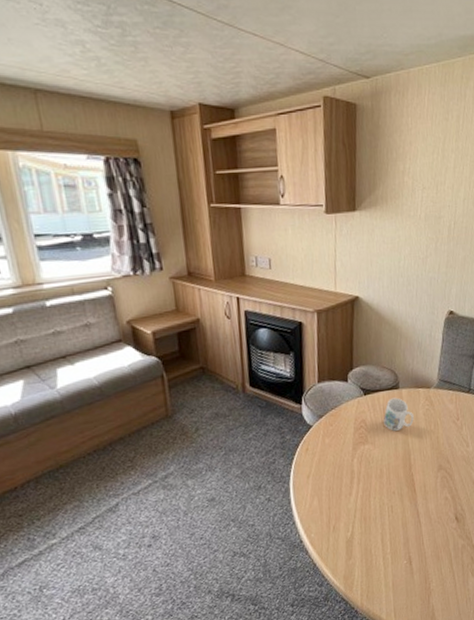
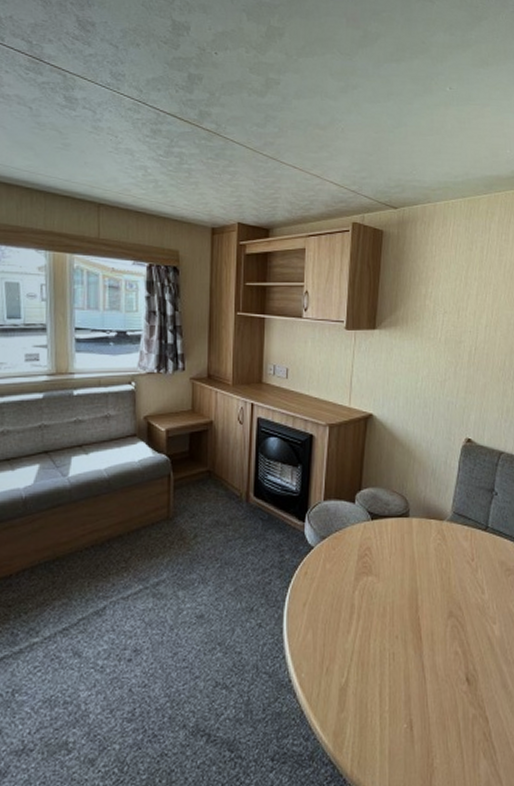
mug: present [384,397,414,431] -> none [391,526,424,564]

